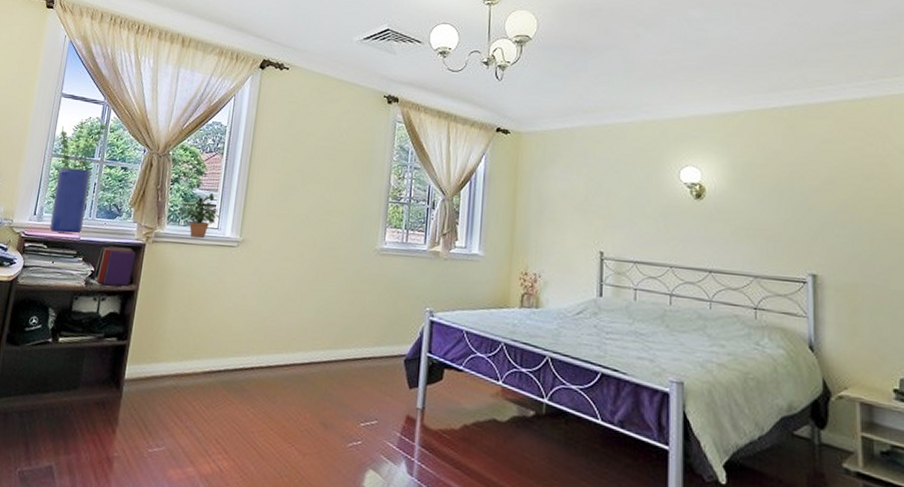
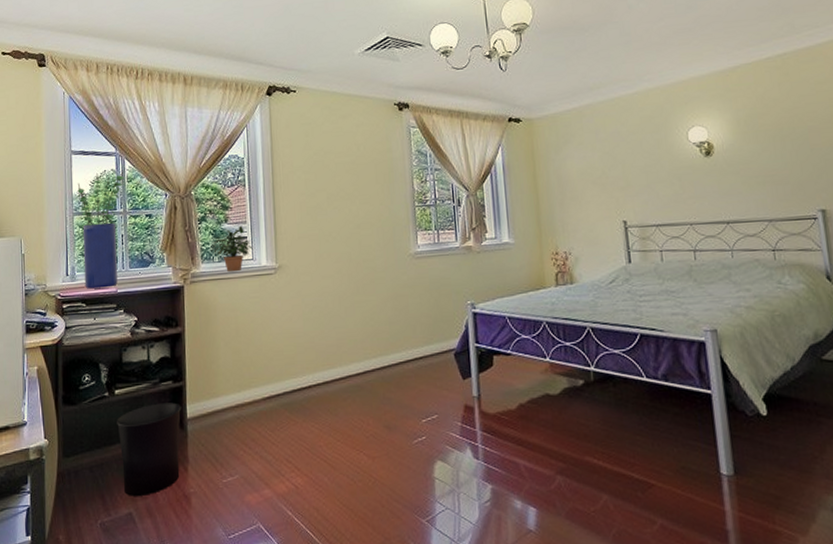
waste bin: none [49,358,121,451] -> present [117,402,182,496]
books: present [94,246,137,286] -> none [138,292,177,332]

